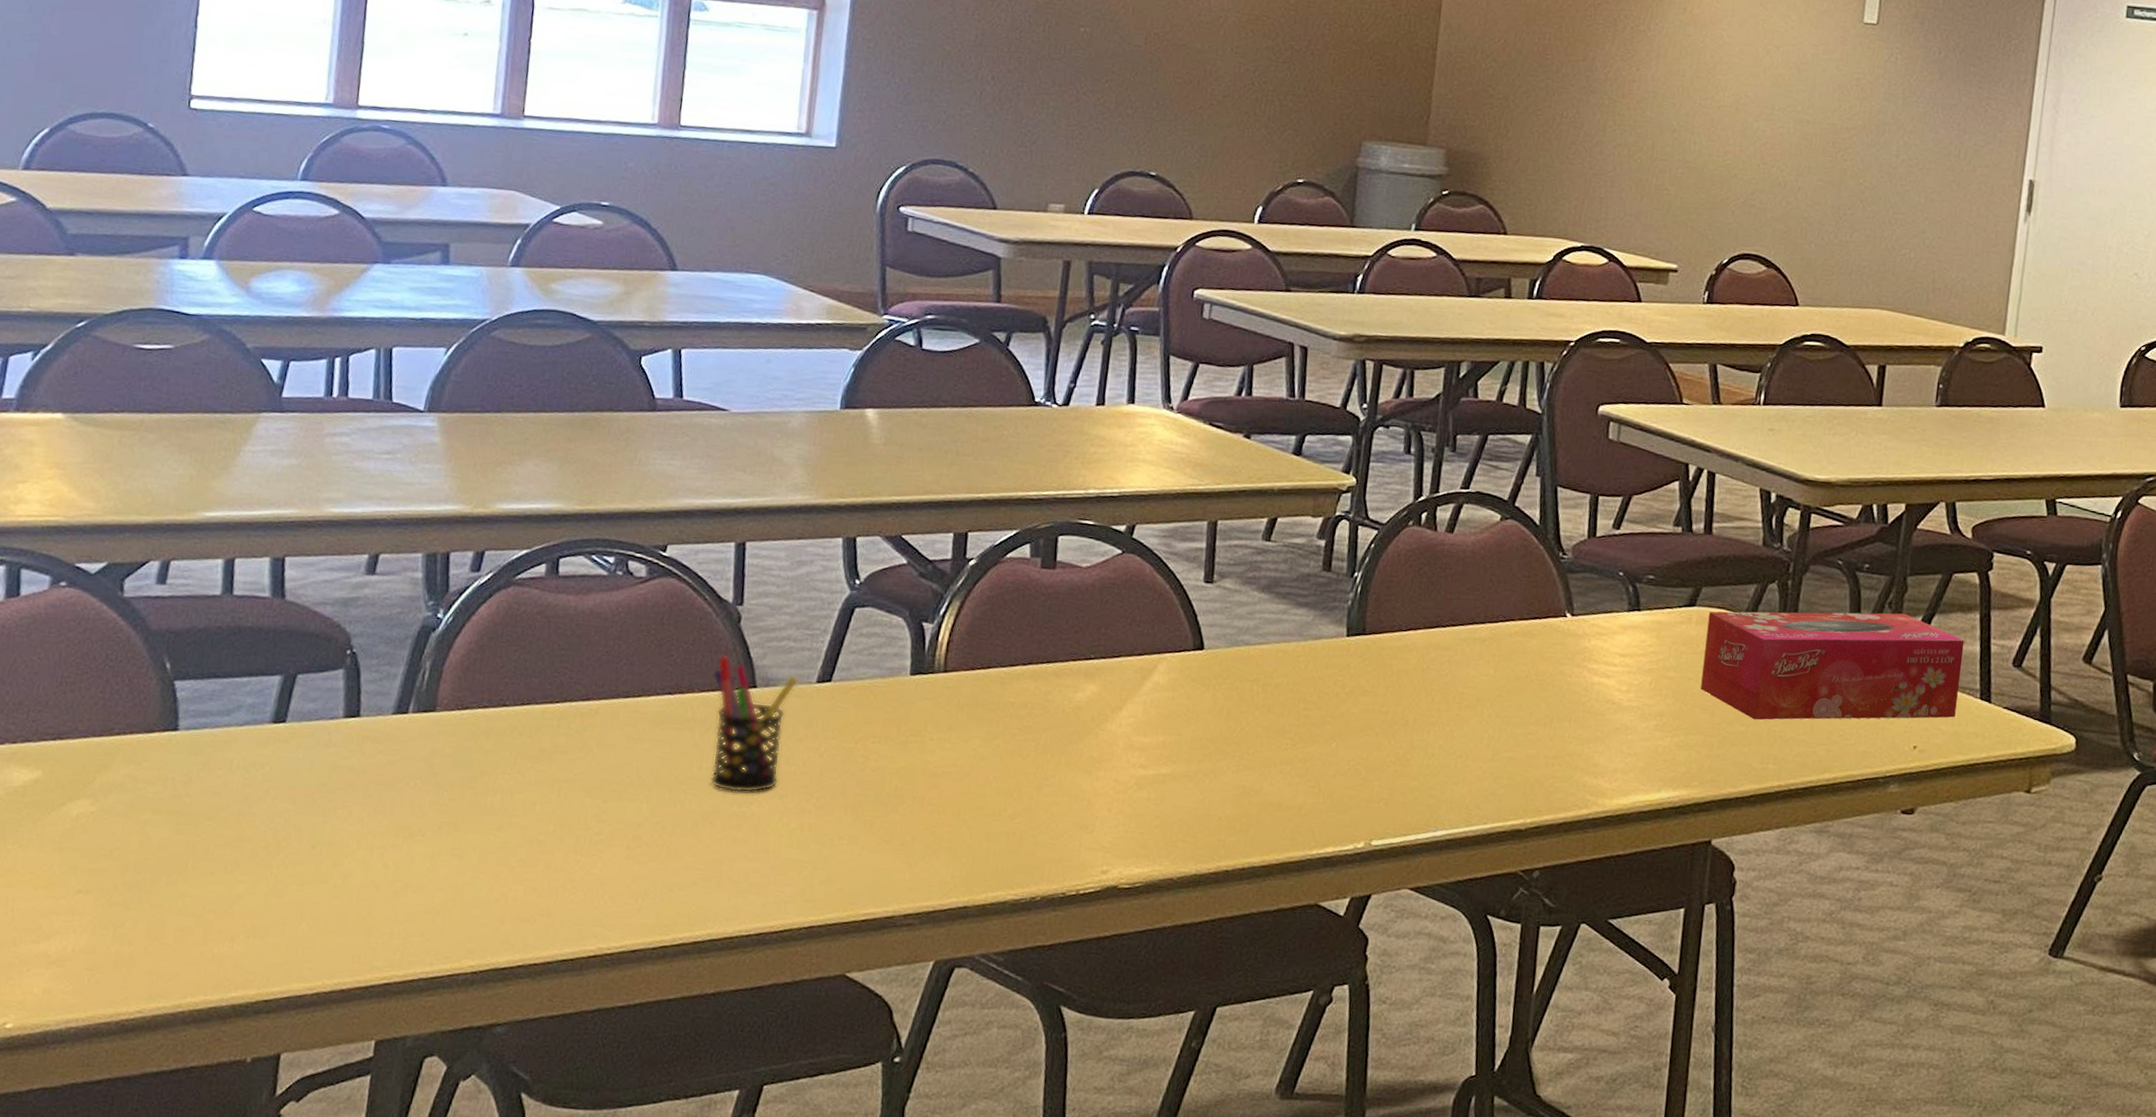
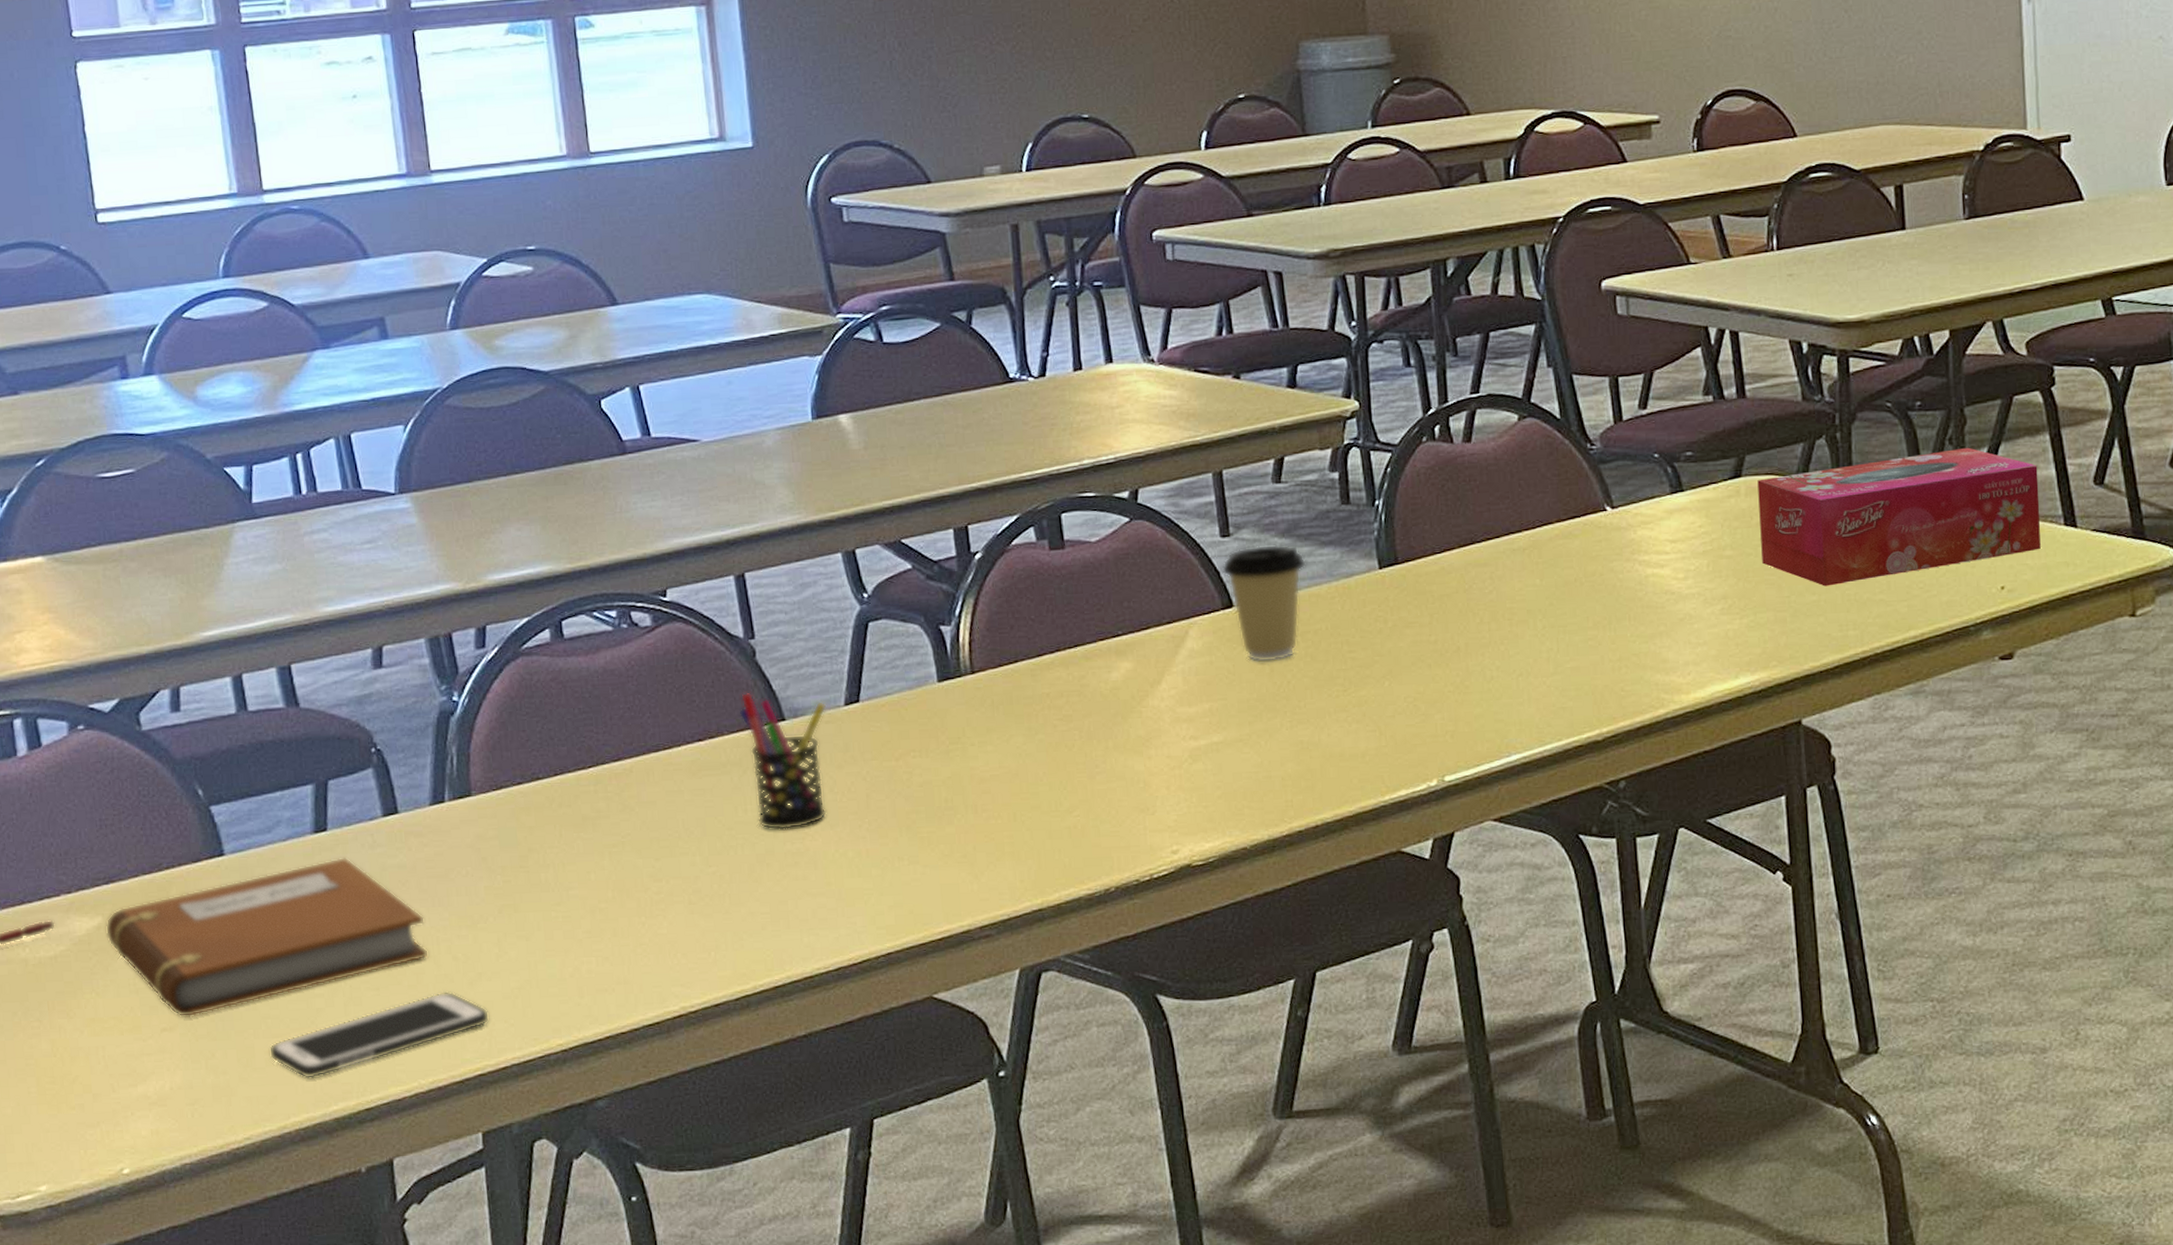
notebook: none [42,750,364,884] -> present [105,857,429,1018]
cell phone: none [179,896,408,962] -> present [269,991,490,1078]
coffee cup: none [1200,595,1280,708] -> present [1223,544,1306,663]

